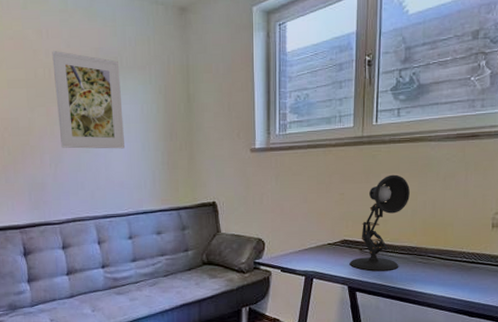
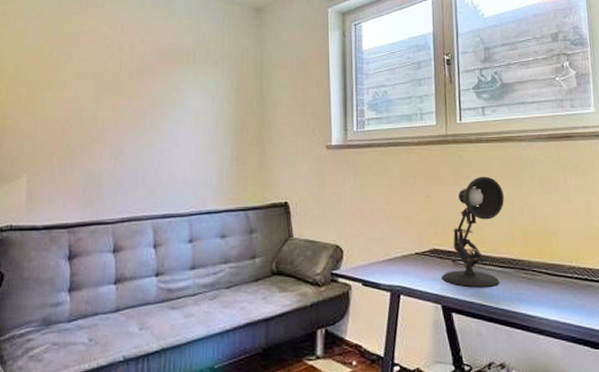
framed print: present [52,50,125,149] -> none [124,45,192,143]

